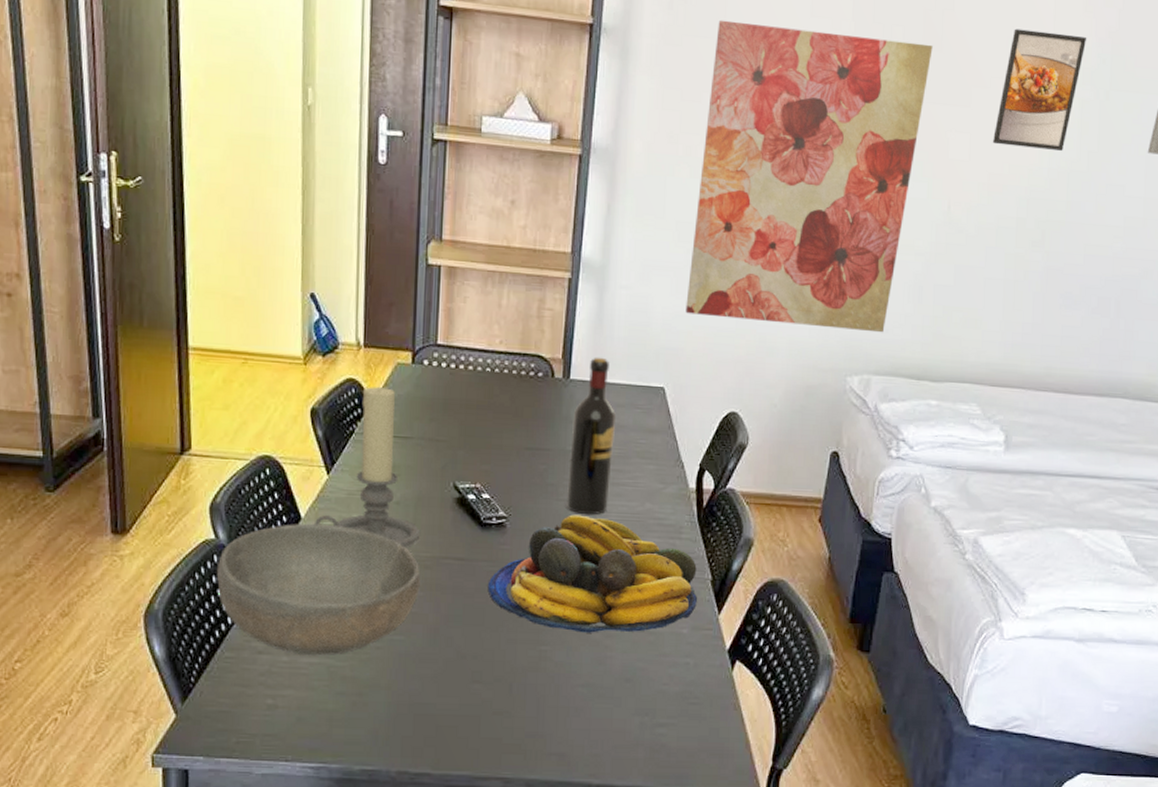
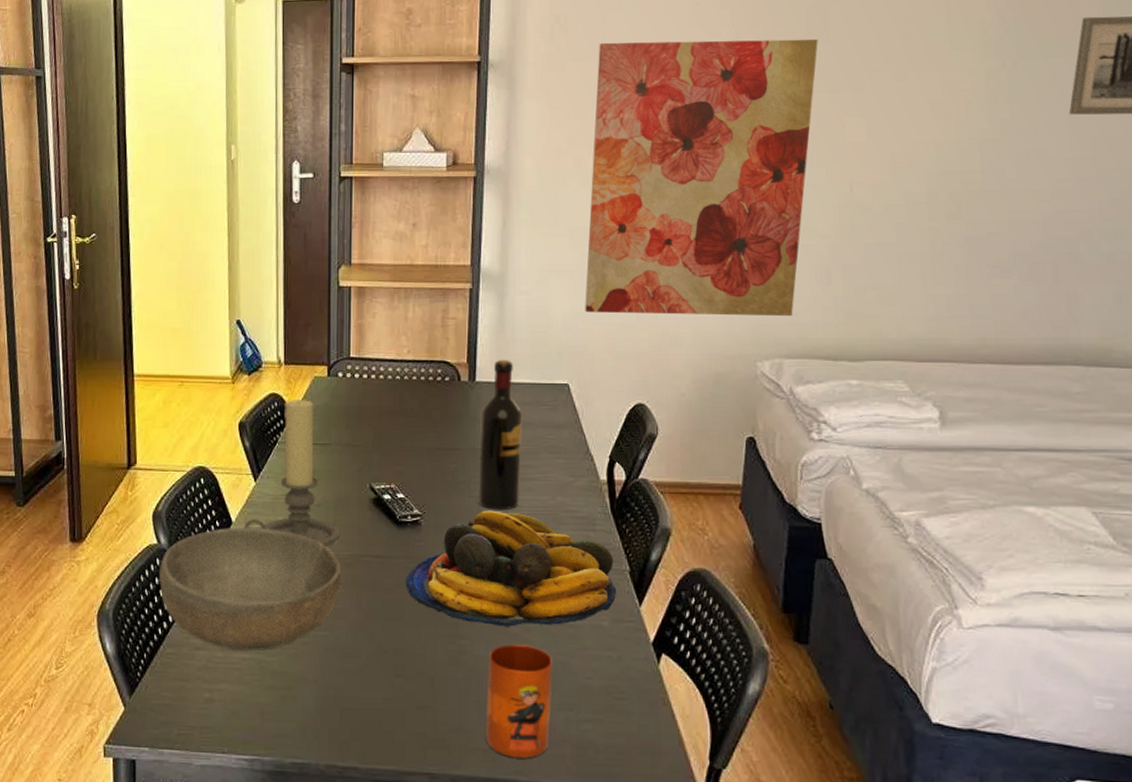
mug: none [561,651,632,762] -> present [485,644,554,758]
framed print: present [993,28,1087,151] -> none [892,11,986,124]

